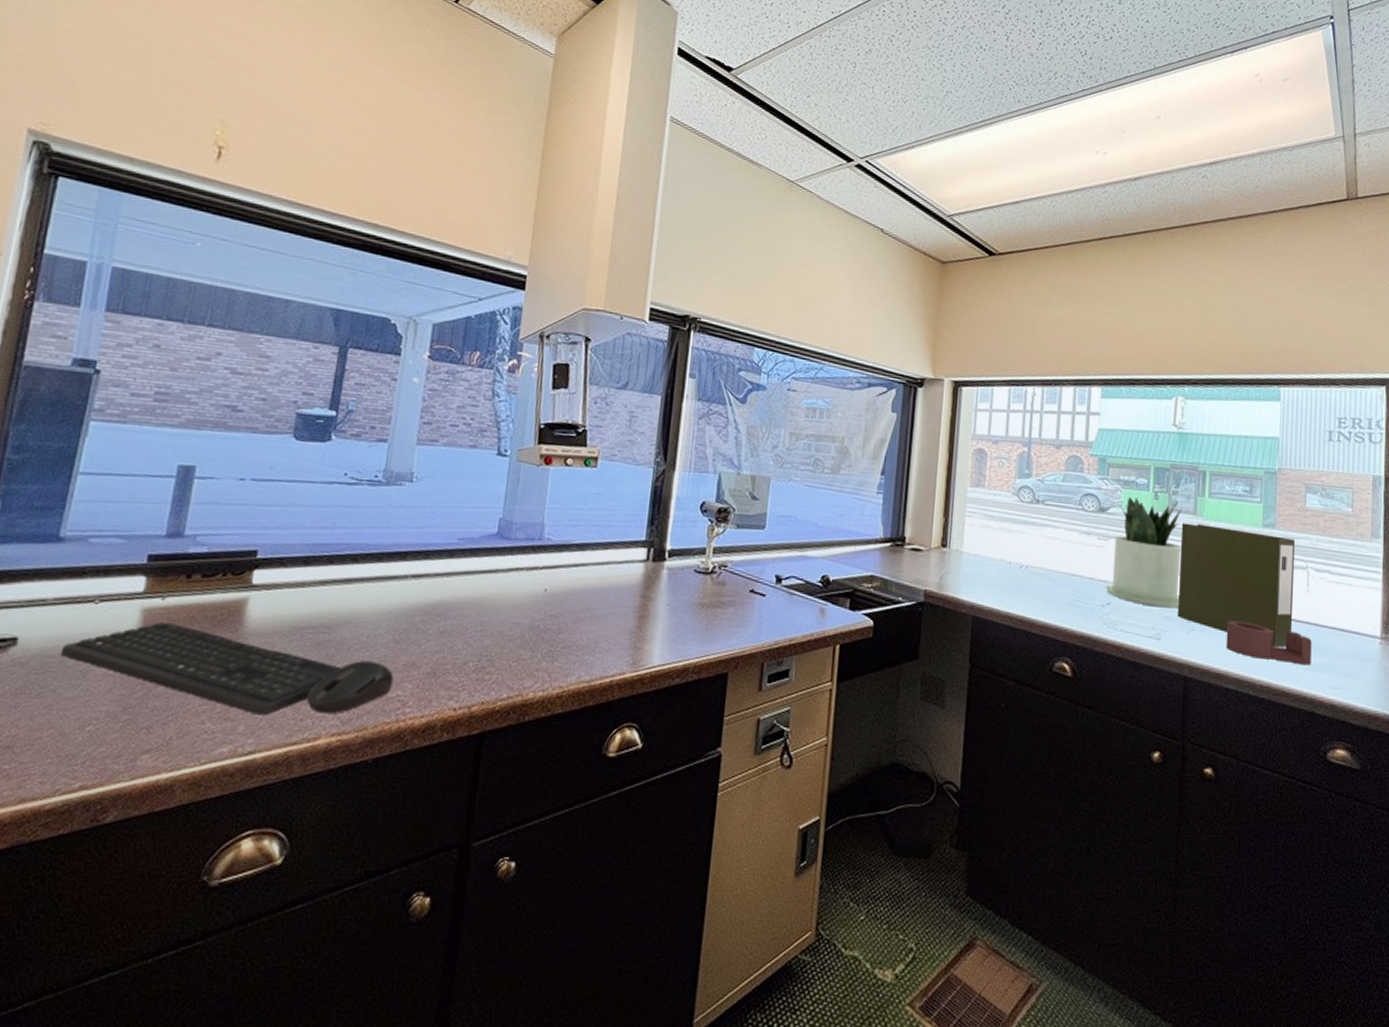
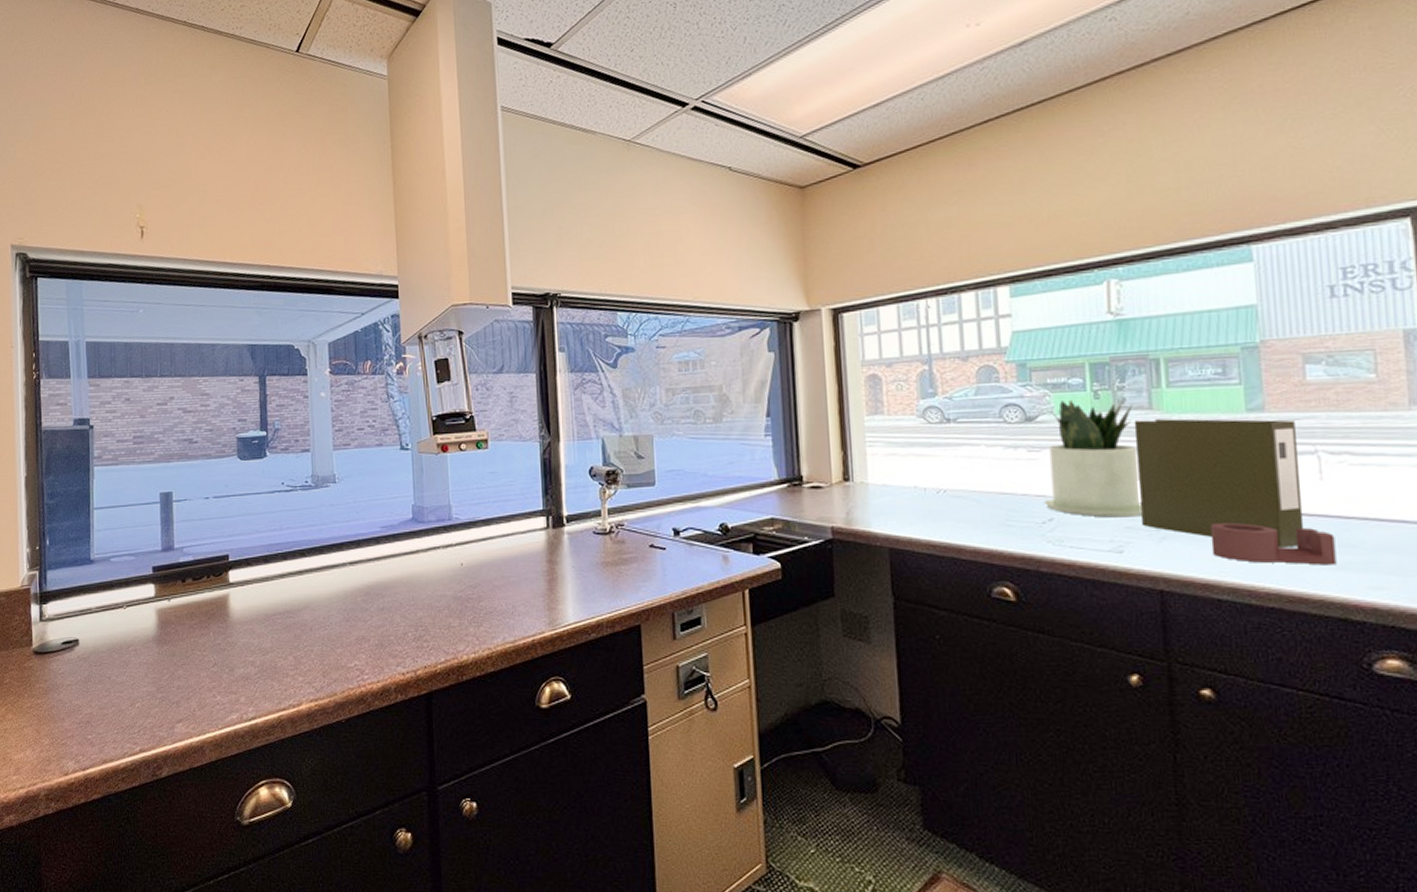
computer keyboard: present [60,622,341,715] -> none [108,619,308,688]
computer mouse: present [306,661,394,714] -> none [286,638,351,684]

